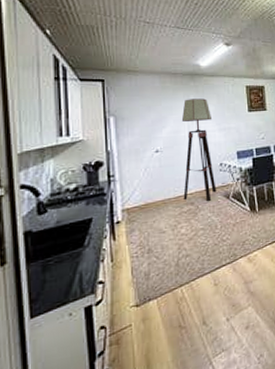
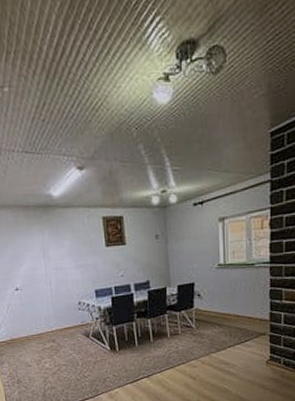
floor lamp: present [181,98,217,201] -> none [37,233,76,339]

